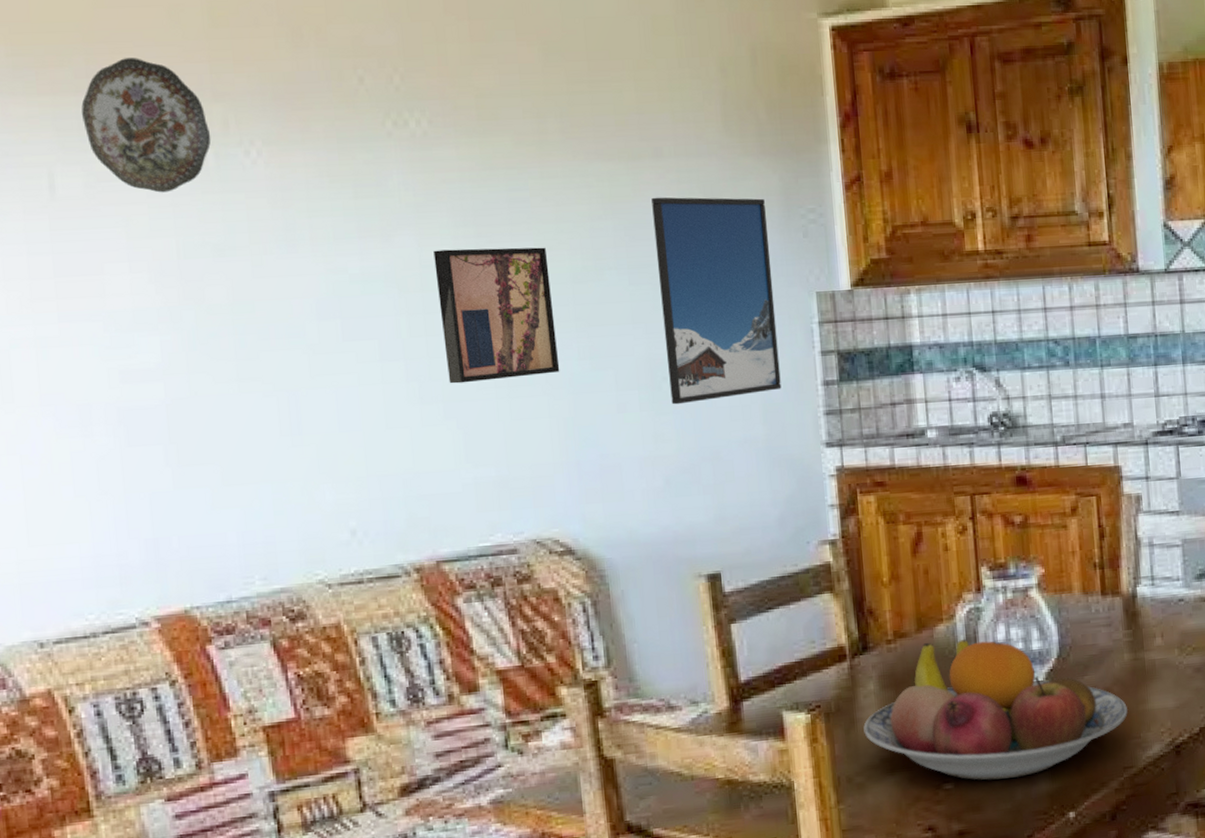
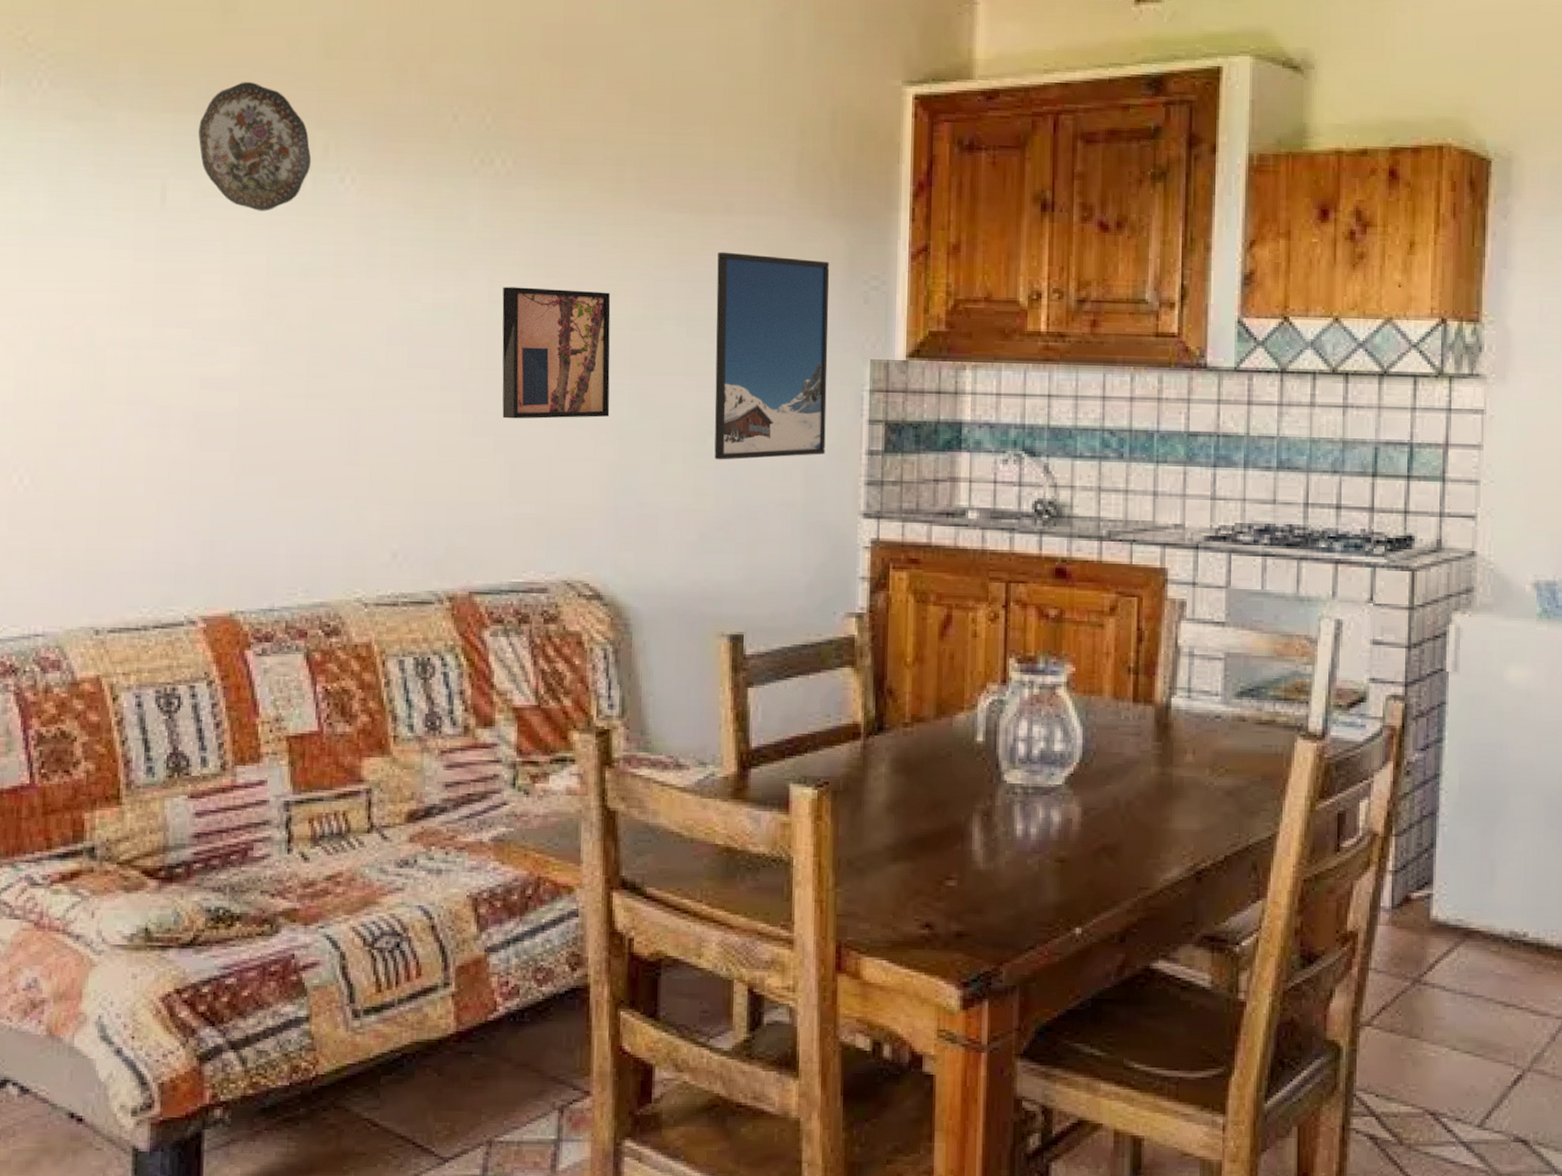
fruit bowl: present [863,639,1128,780] -> none [870,731,1149,883]

